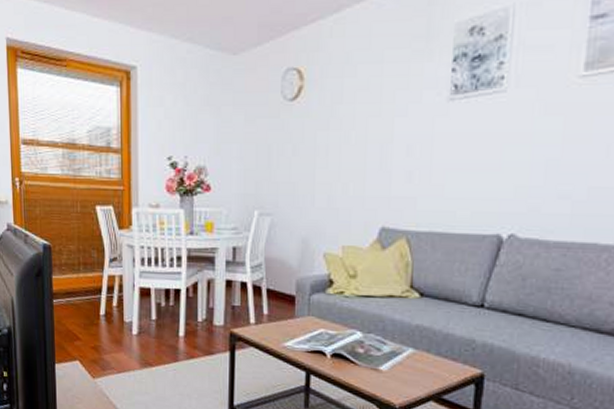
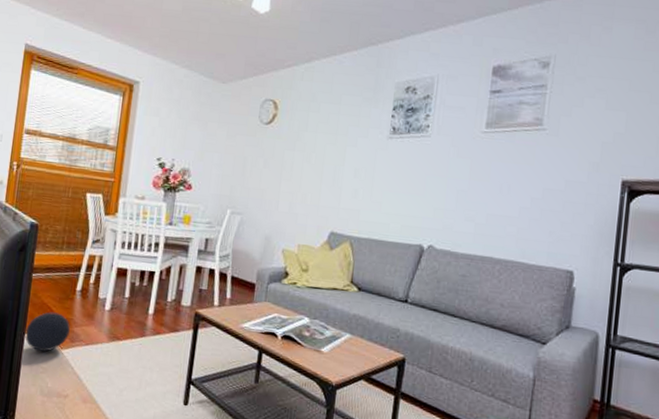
decorative ball: none [55,339,99,381] -> present [25,312,70,352]

